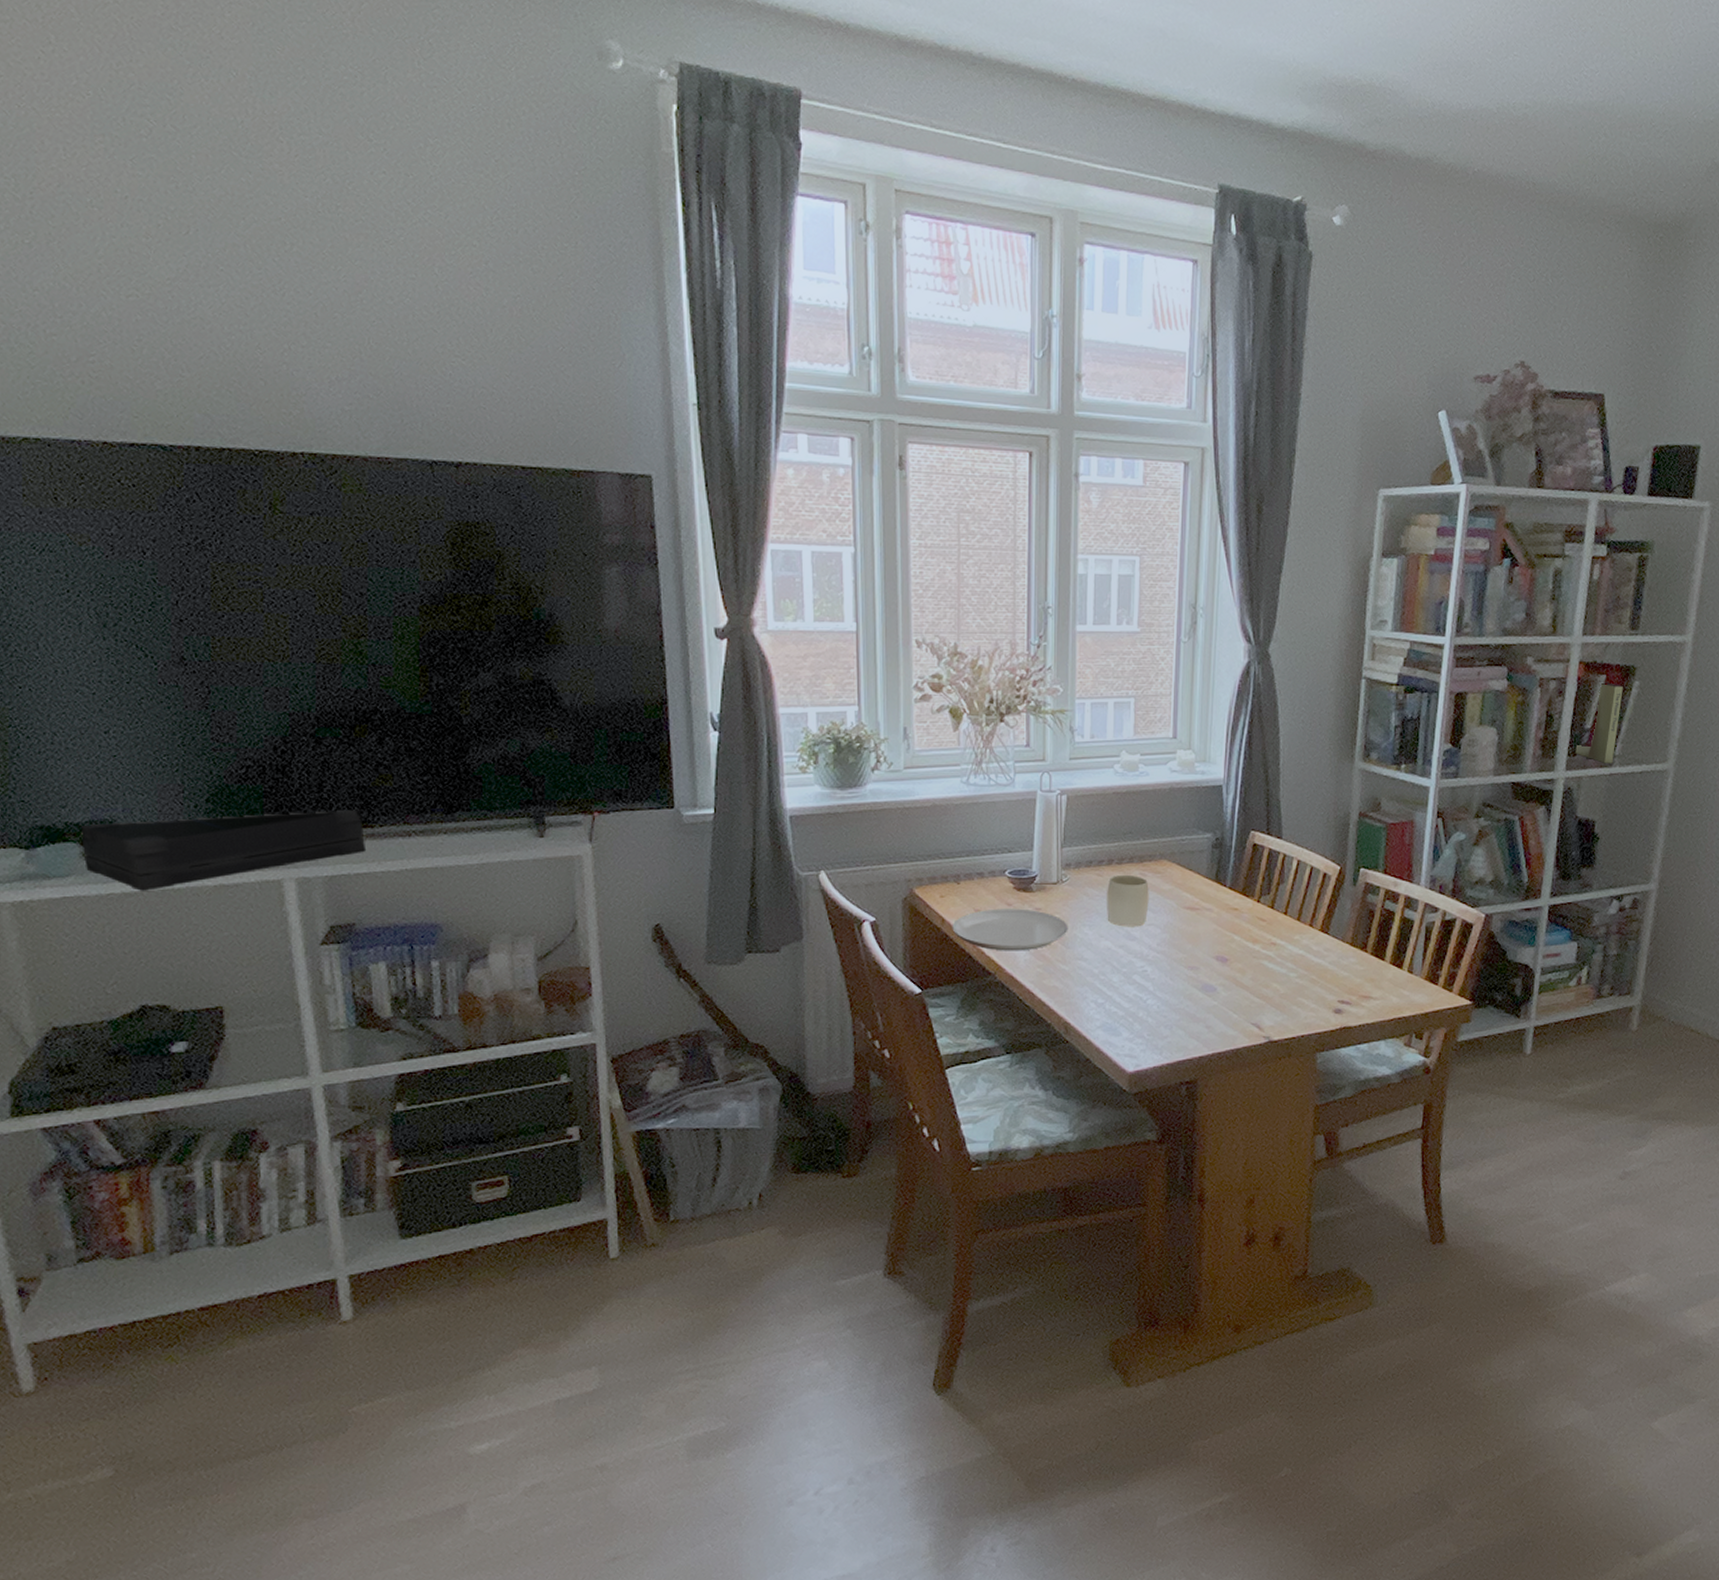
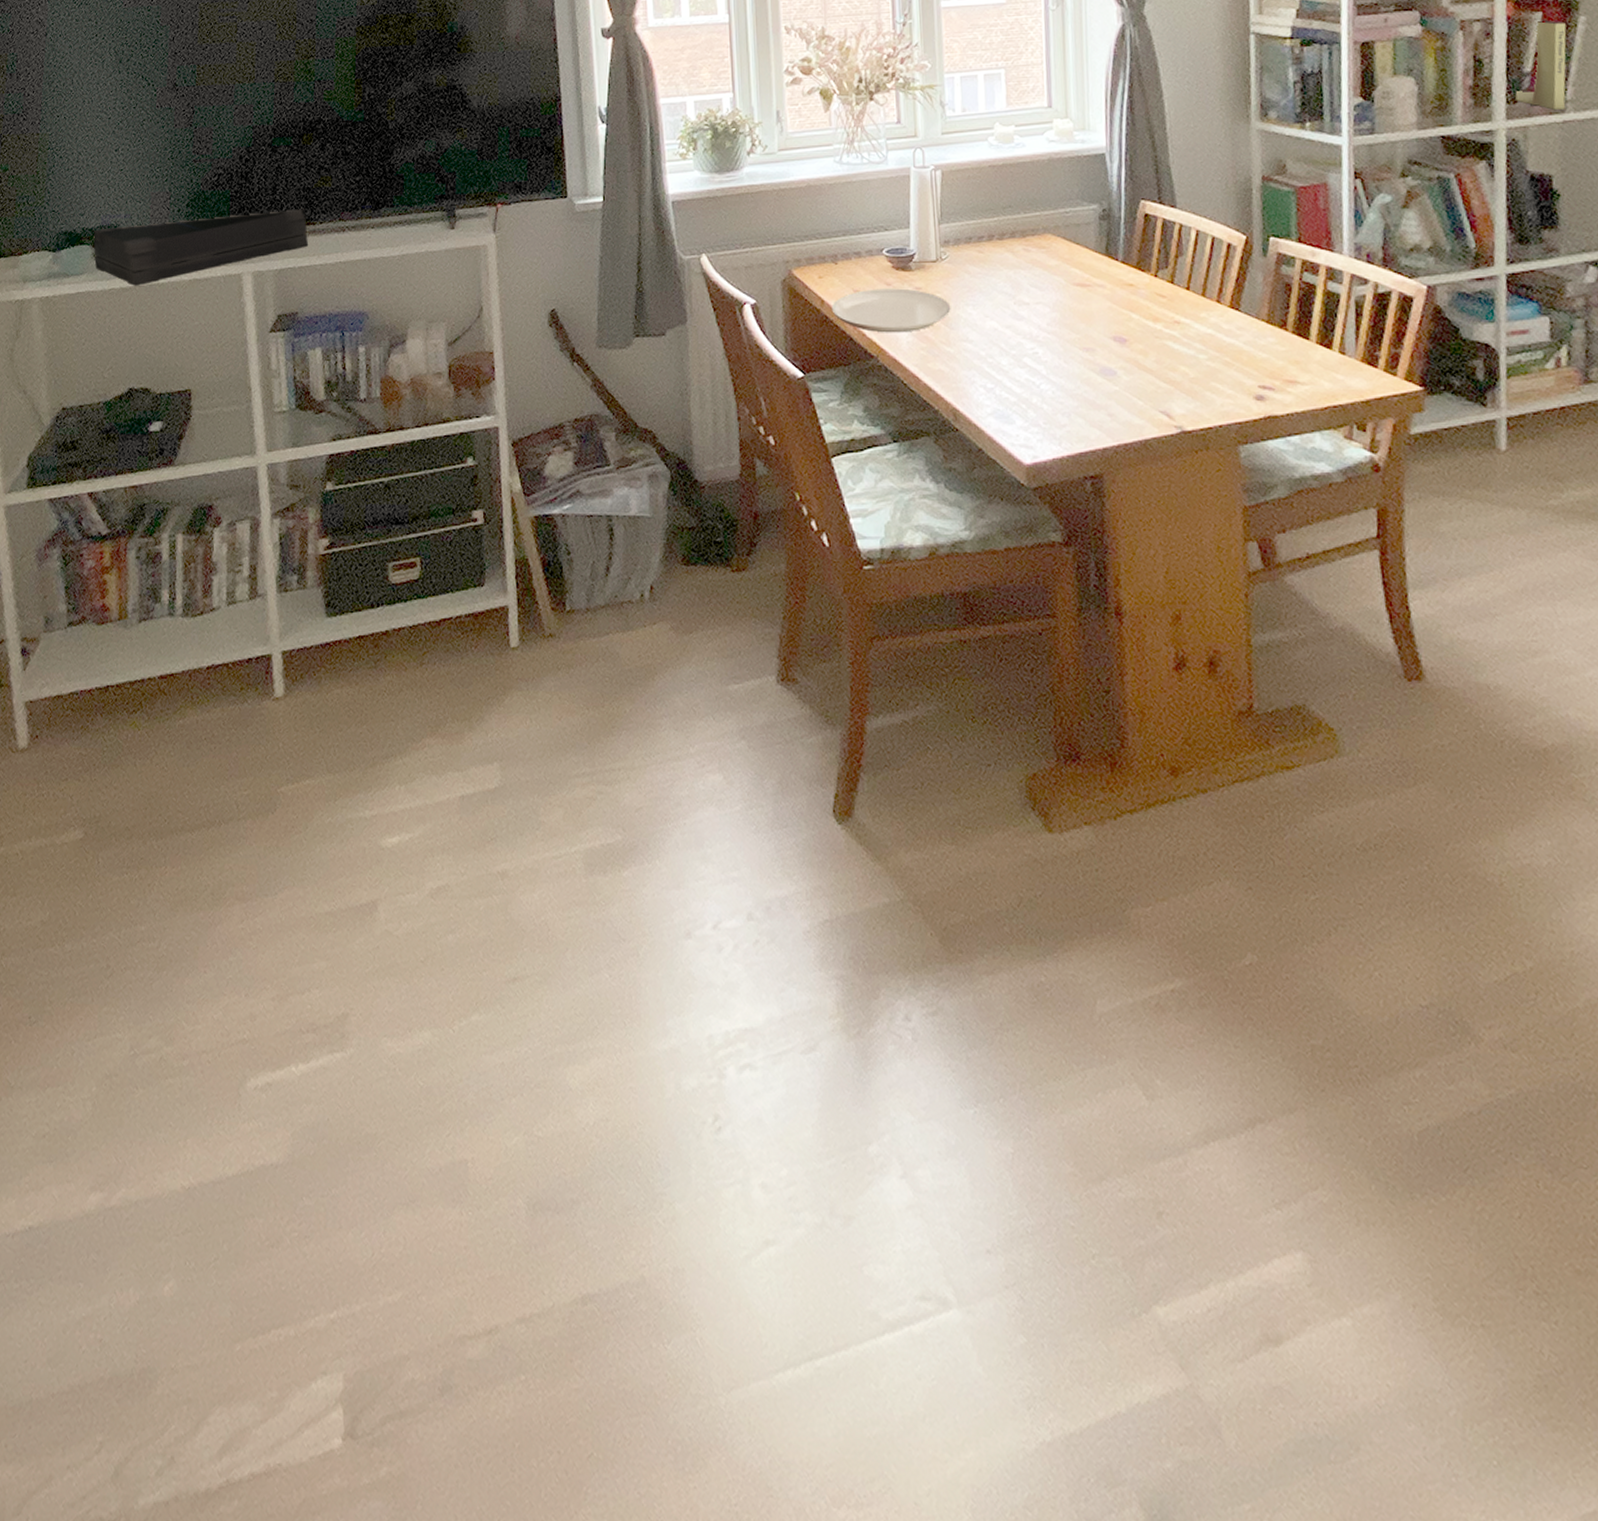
mug: present [1106,875,1149,927] -> none [988,251,1035,306]

